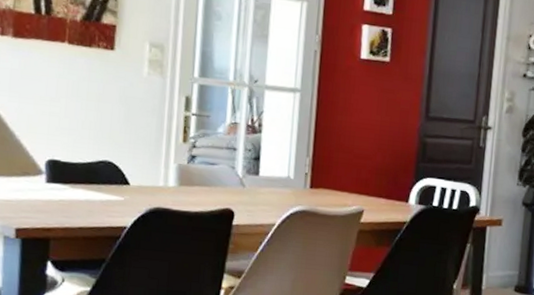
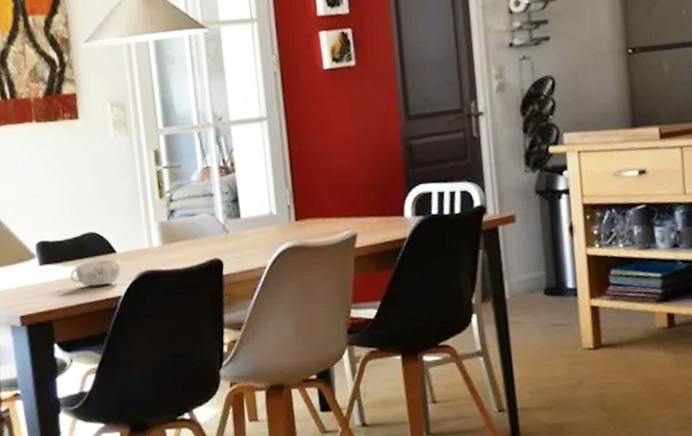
decorative bowl: none [76,187,132,214] -> present [70,259,121,287]

